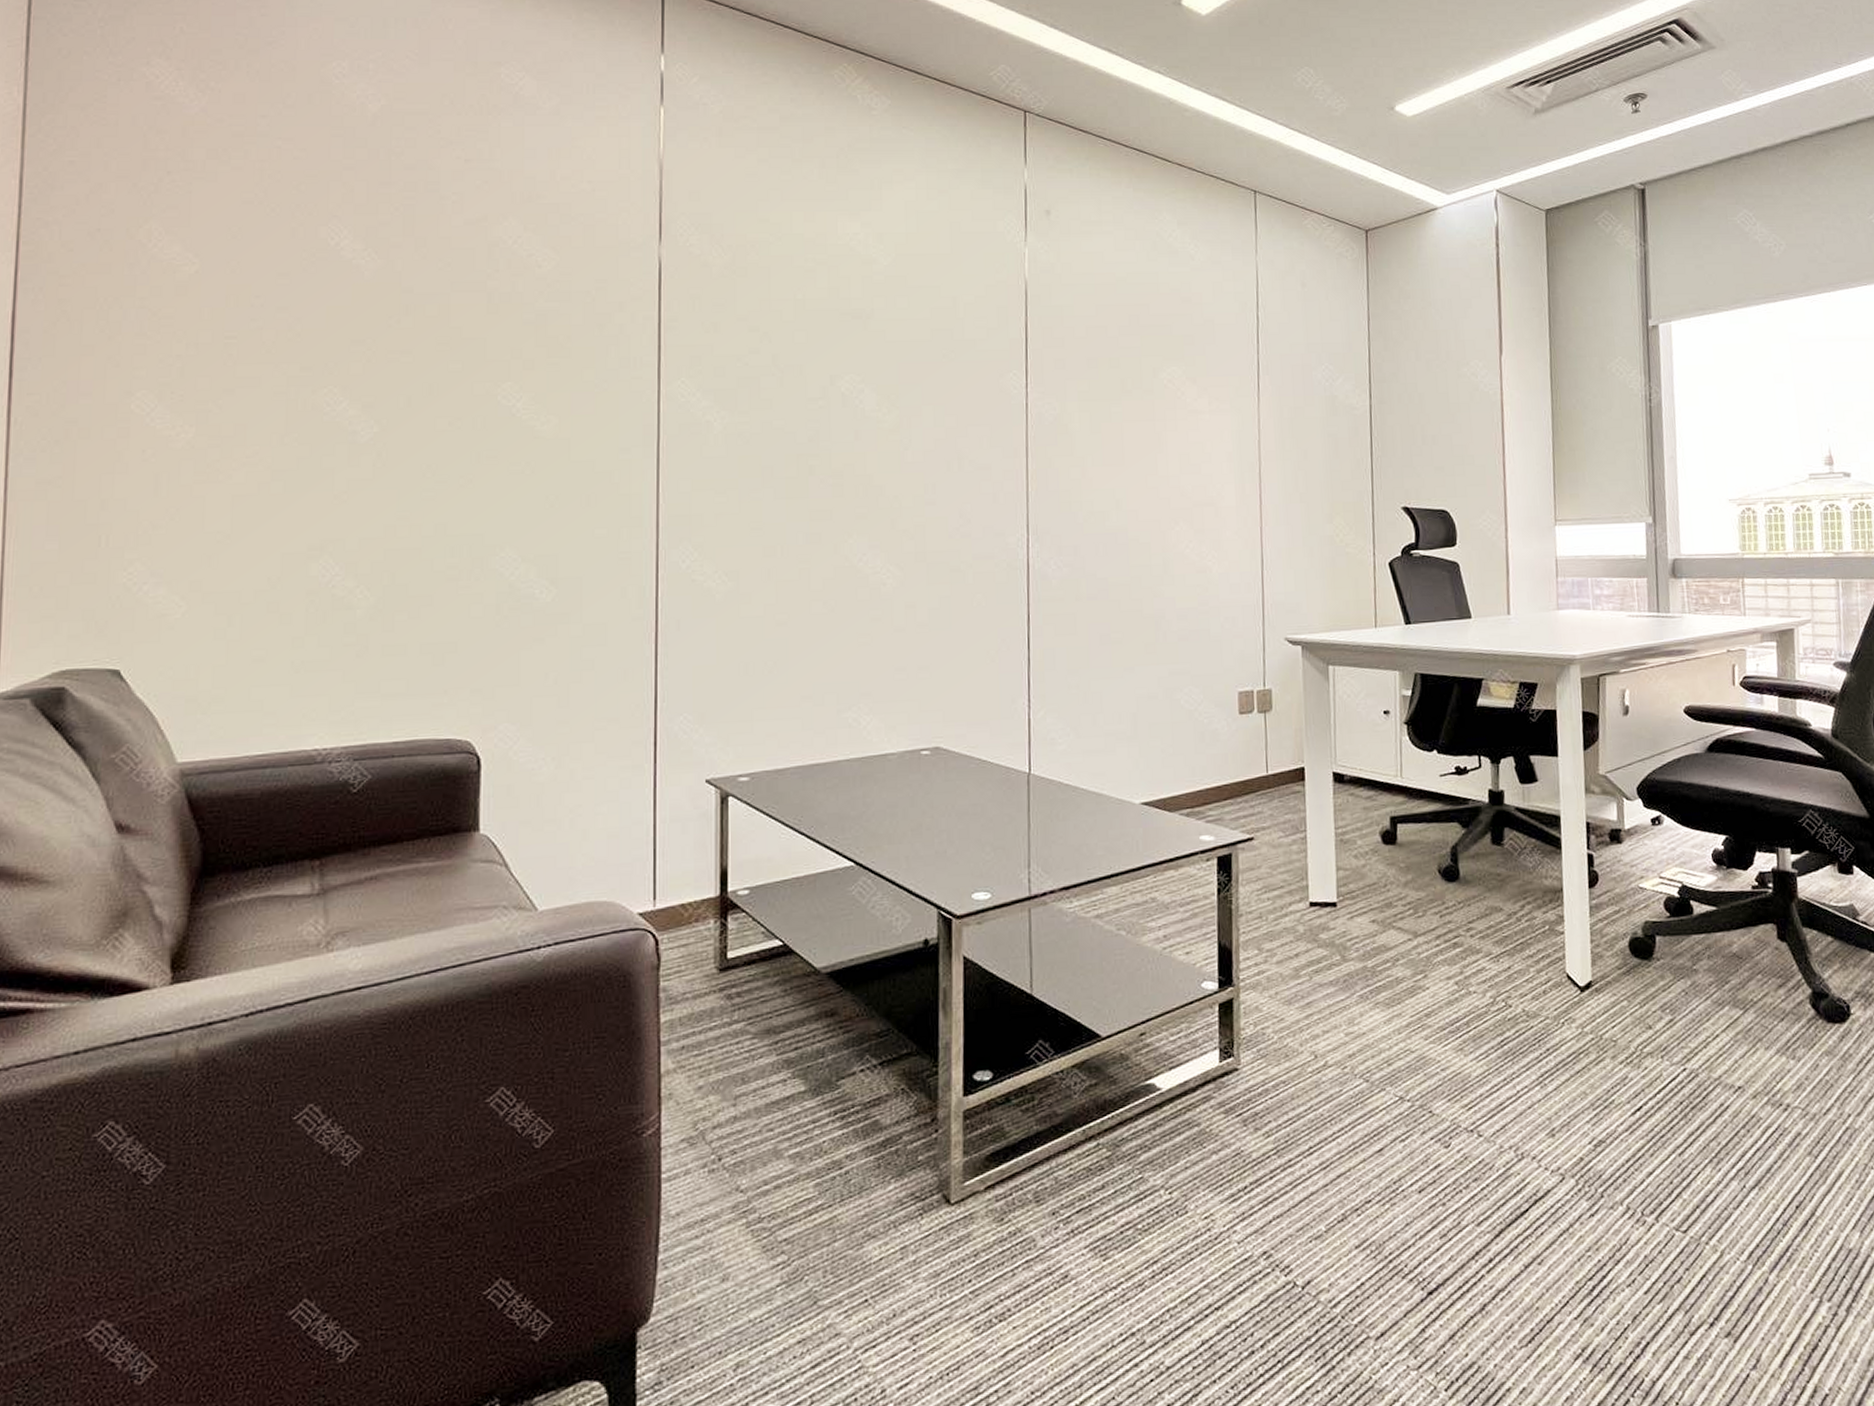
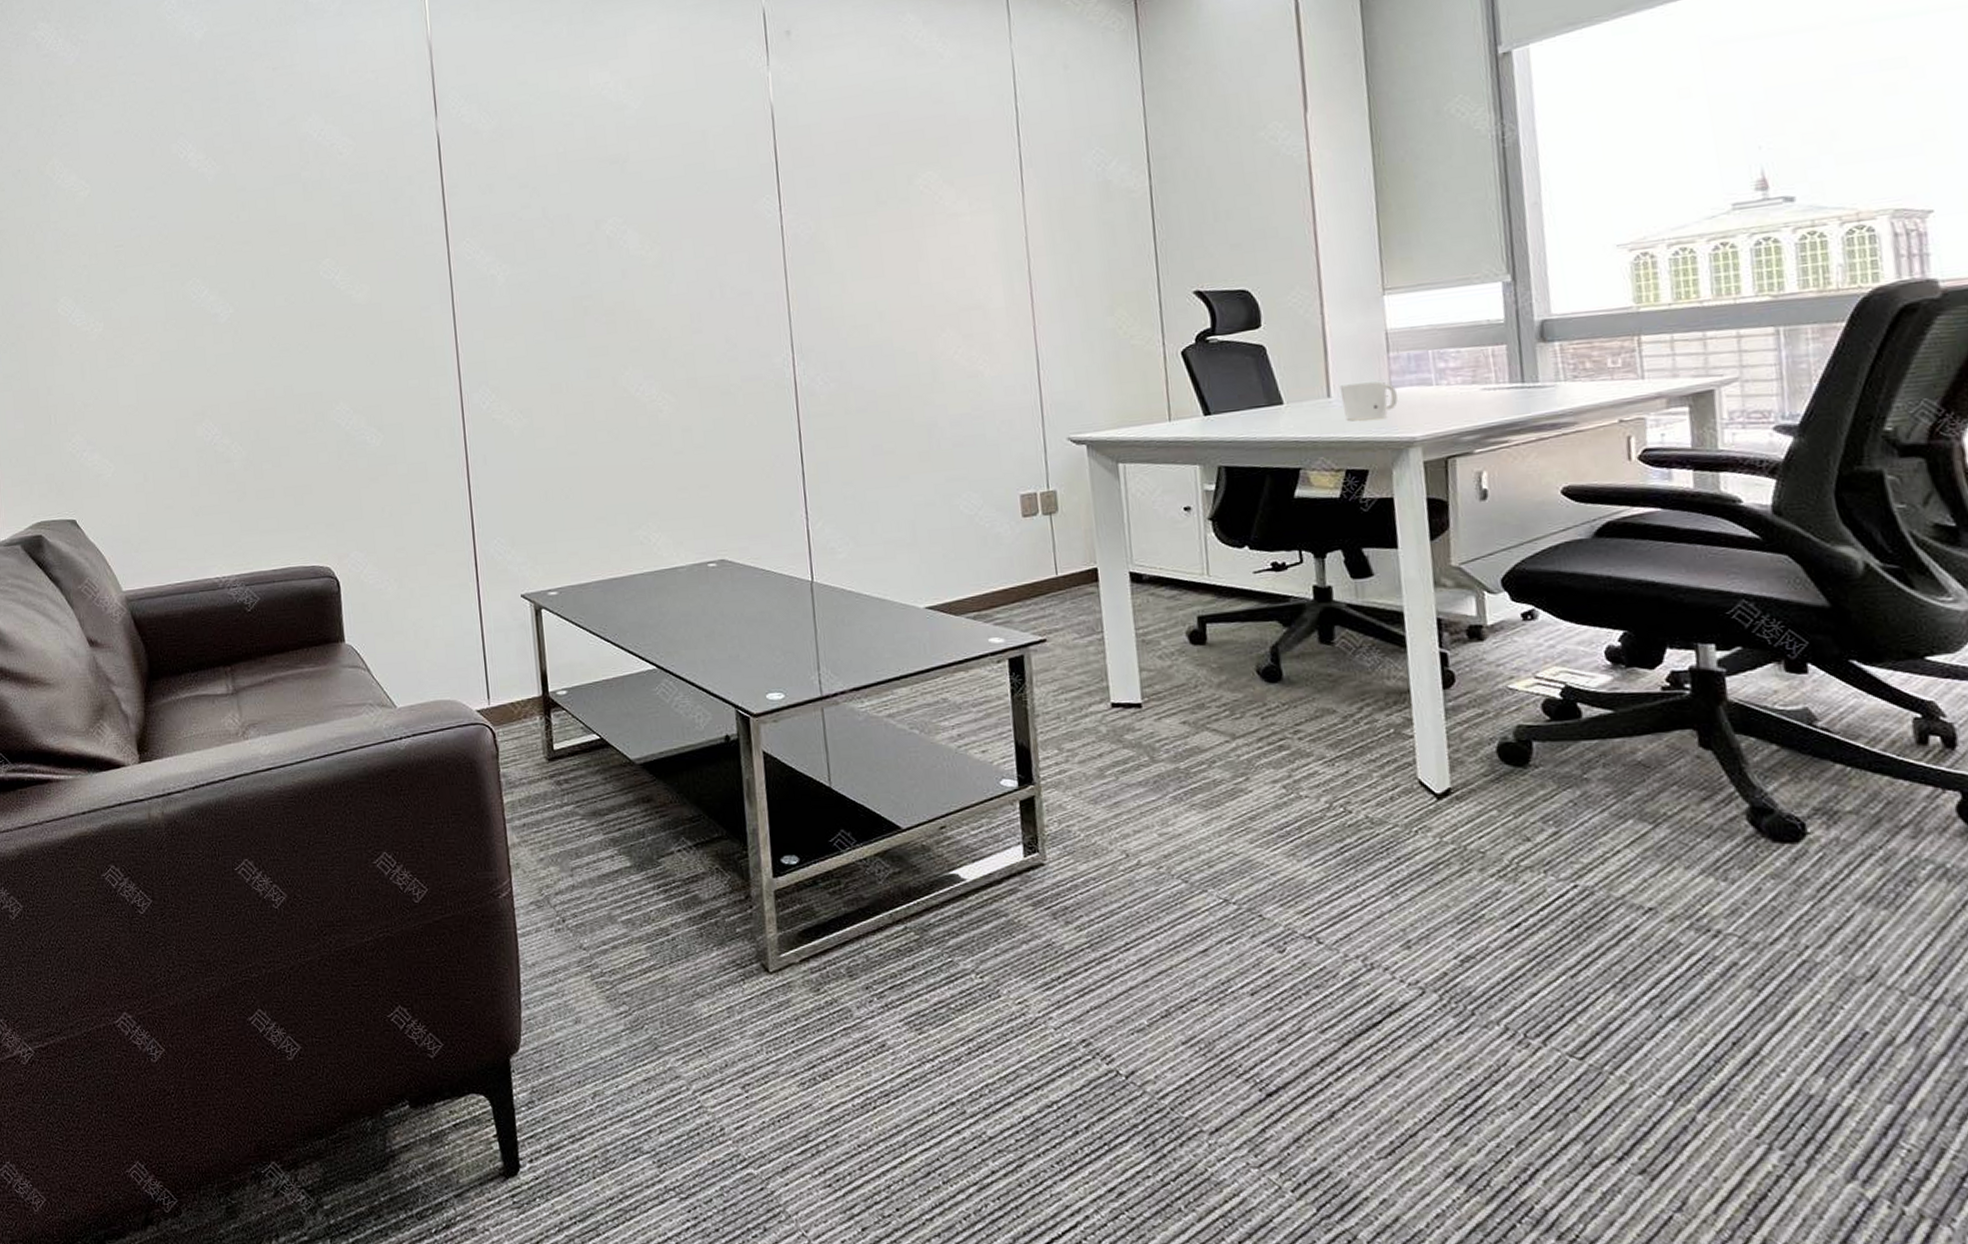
mug: none [1517,603,1563,638] -> present [1339,381,1398,422]

